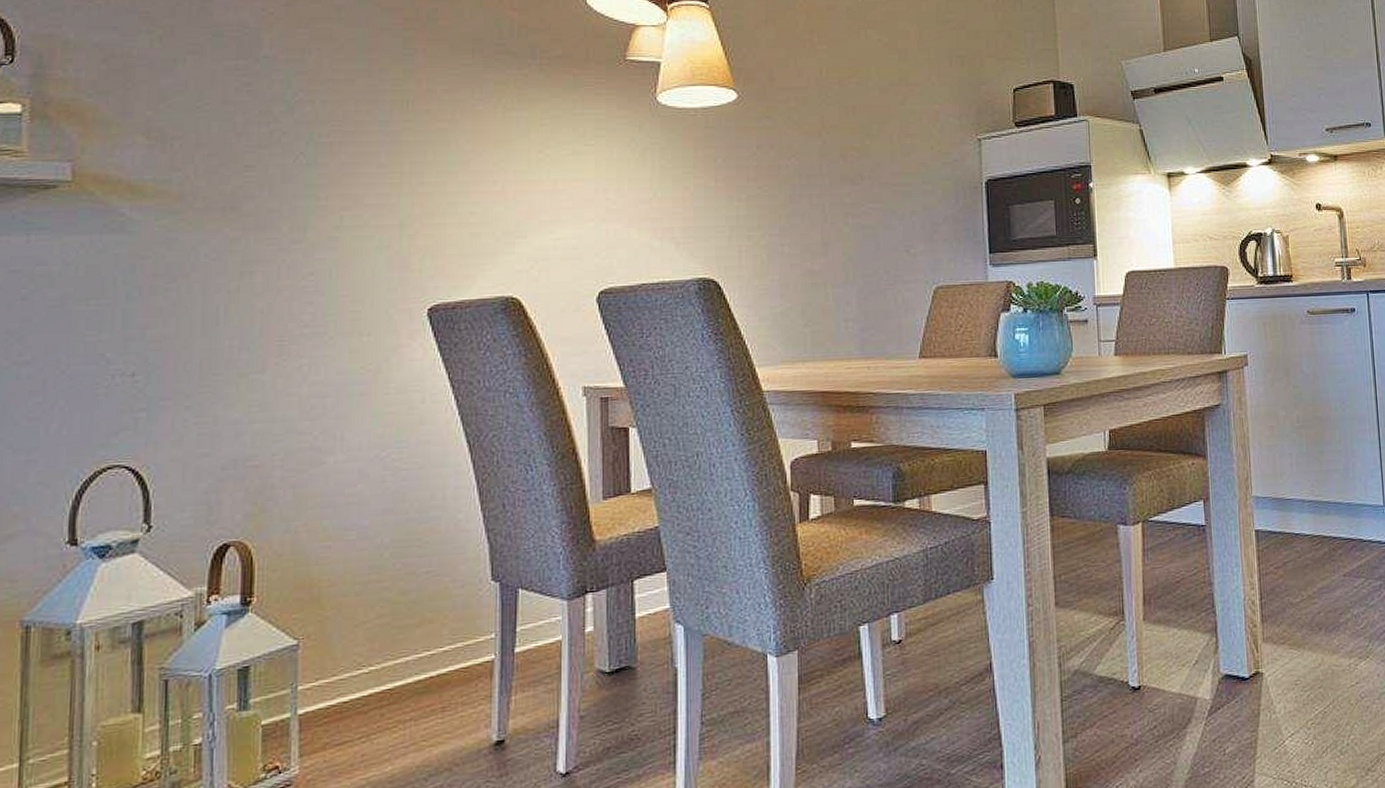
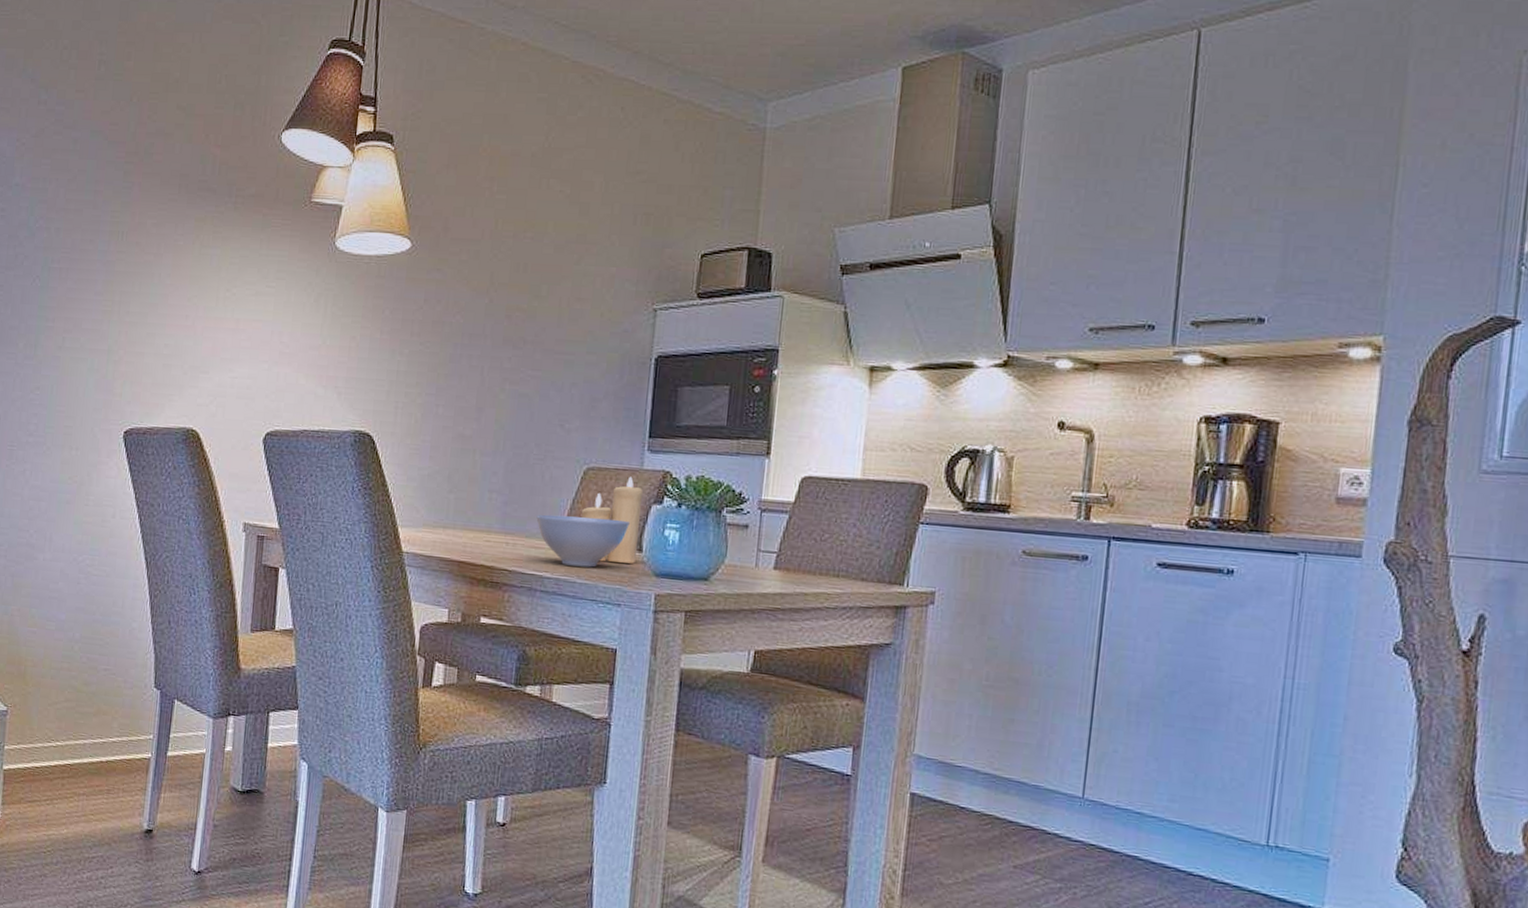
bowl: none [894,330,983,380] -> present [536,514,630,568]
candle: none [936,290,992,372] -> present [581,476,644,564]

